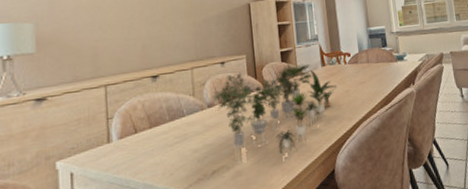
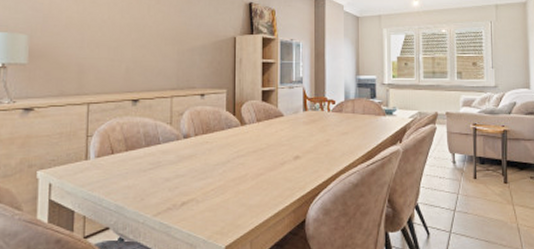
plant: present [212,61,337,164] -> none [189,101,317,205]

